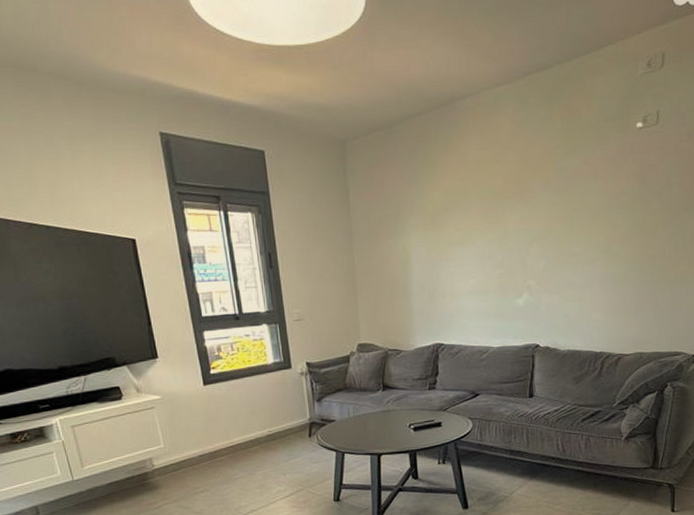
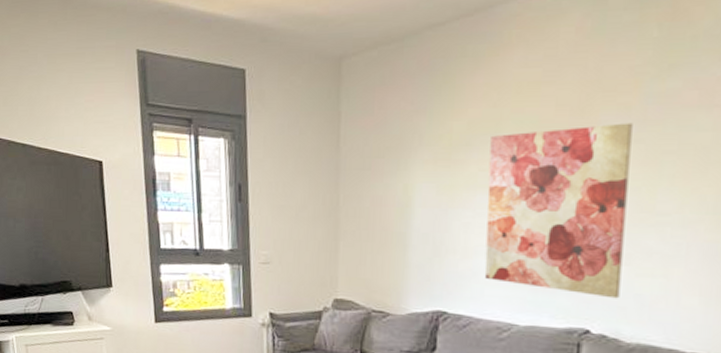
wall art: none [462,190,555,320] -> present [484,122,633,299]

